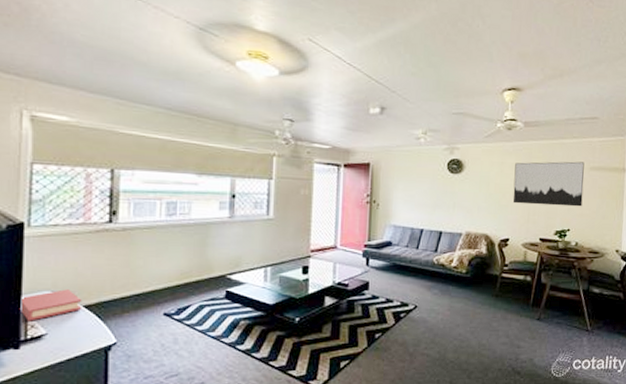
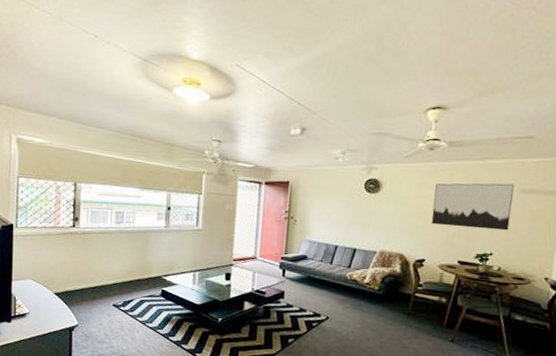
book: present [19,289,82,321] -> none [10,279,54,302]

